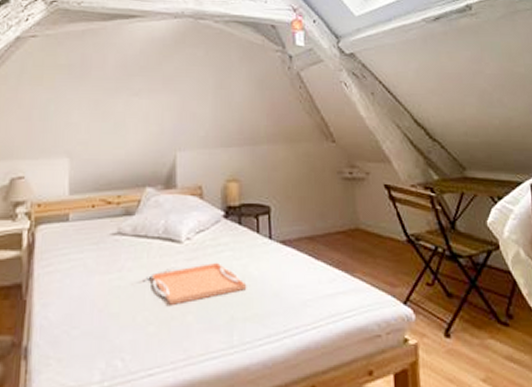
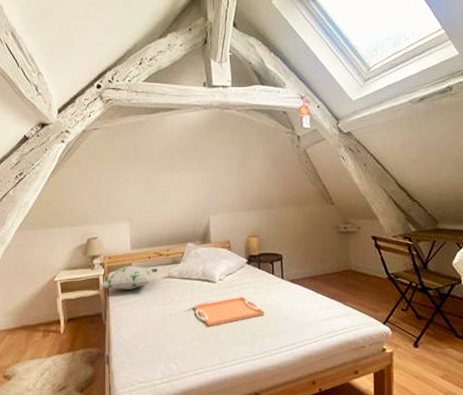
decorative pillow: none [22,217,104,250] -> present [99,266,158,289]

